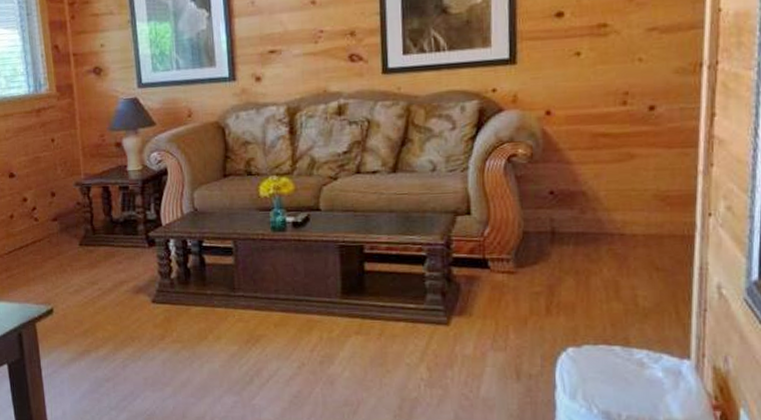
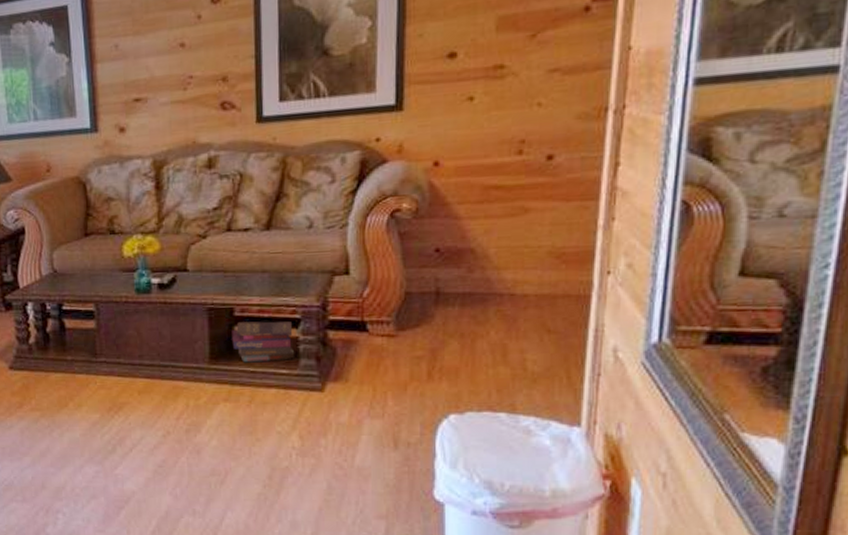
books: none [362,258,422,299] -> present [232,321,295,364]

